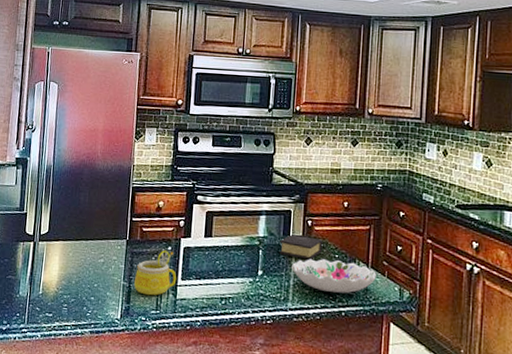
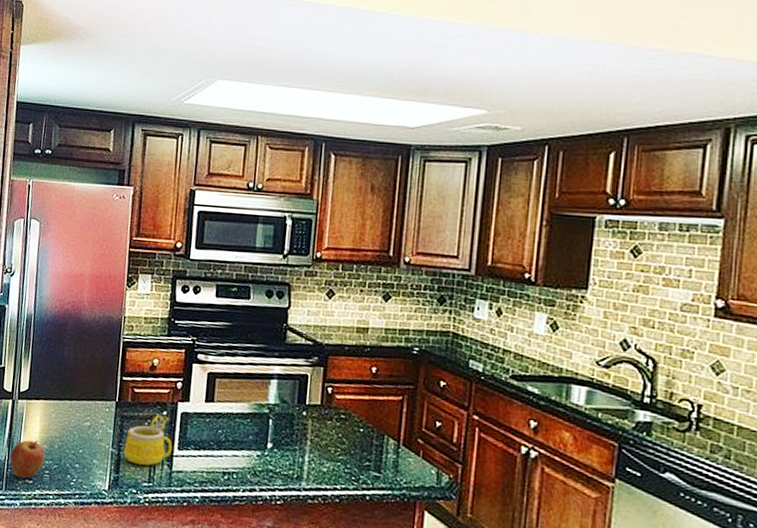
apple: none [31,277,63,312] -> present [10,440,45,479]
book: present [279,235,323,260] -> none [292,403,345,434]
decorative bowl: present [292,259,376,294] -> none [307,432,409,475]

